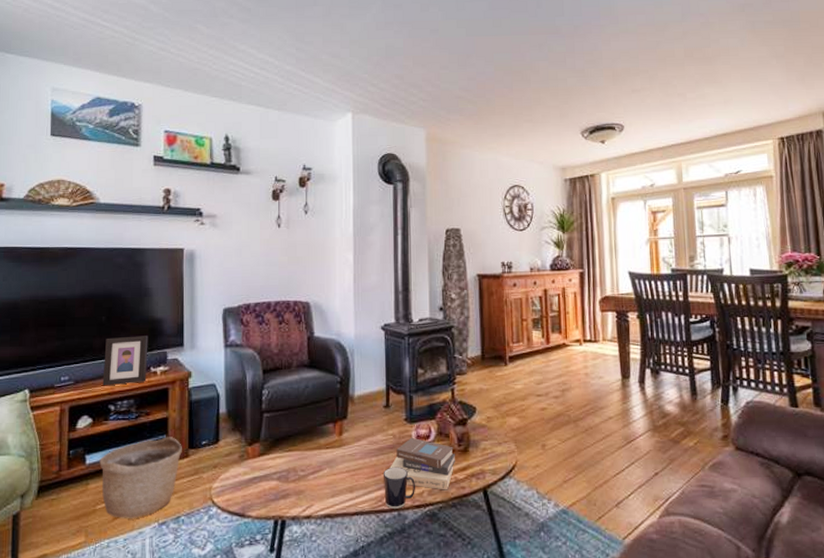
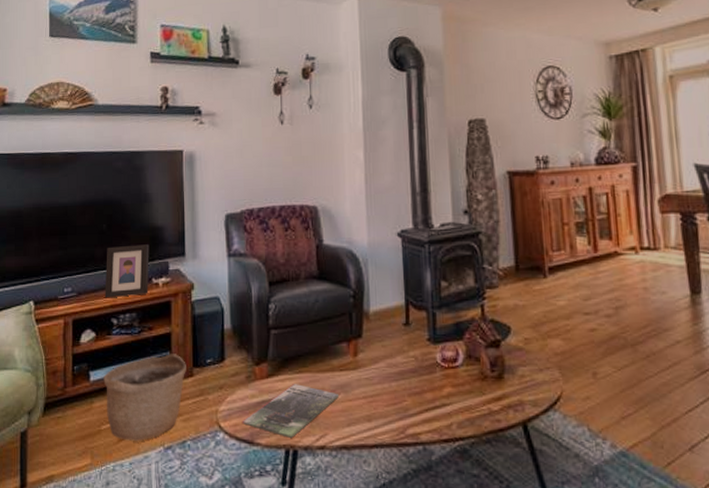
magazine: none [234,461,325,511] -> present [241,384,340,439]
mug: present [383,467,415,509] -> none [404,394,442,442]
books: present [390,437,456,490] -> none [412,360,489,423]

